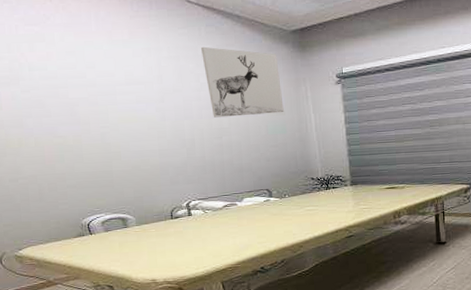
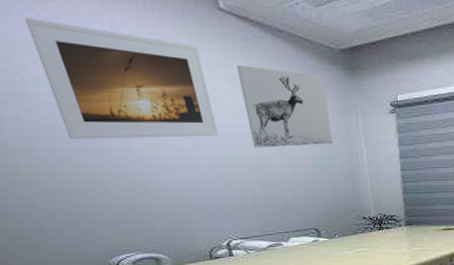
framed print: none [26,14,183,115] -> present [24,17,219,140]

